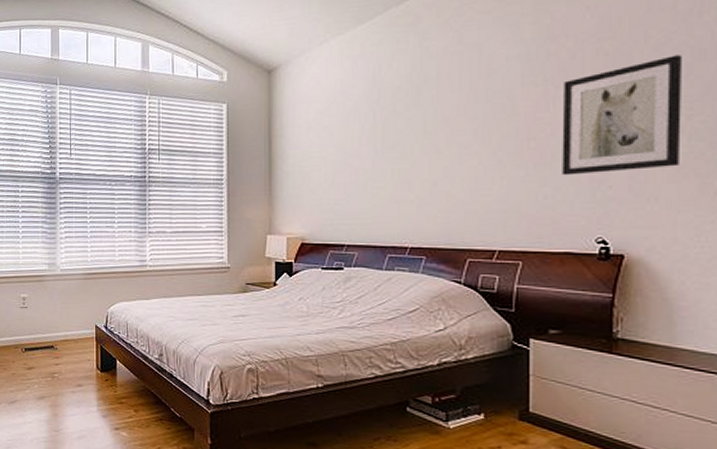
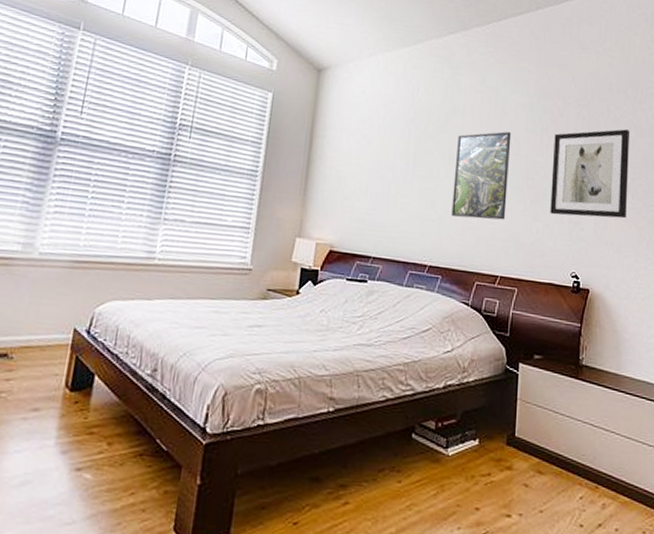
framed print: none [432,91,503,194] -> present [451,131,512,220]

